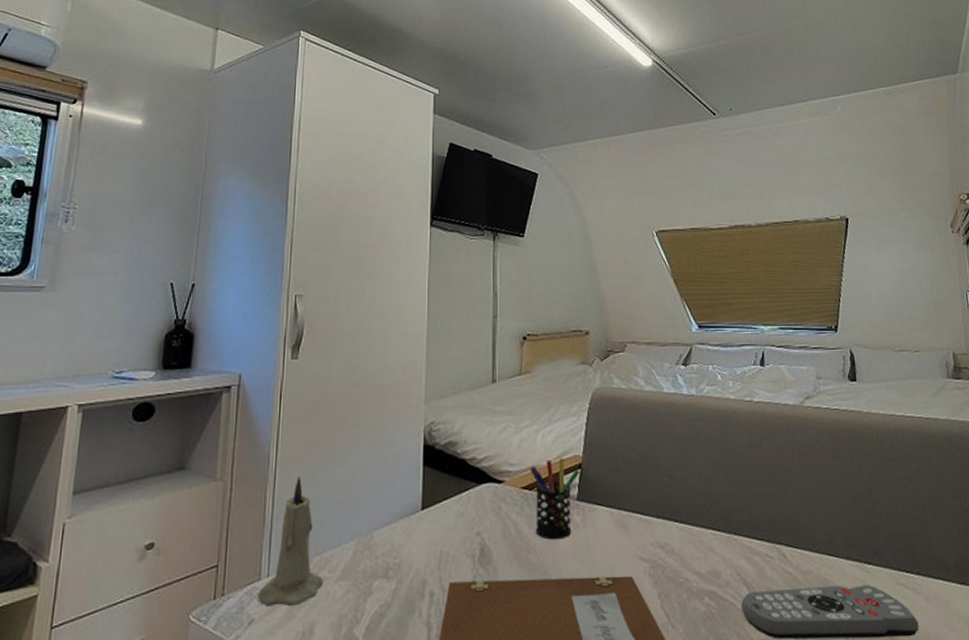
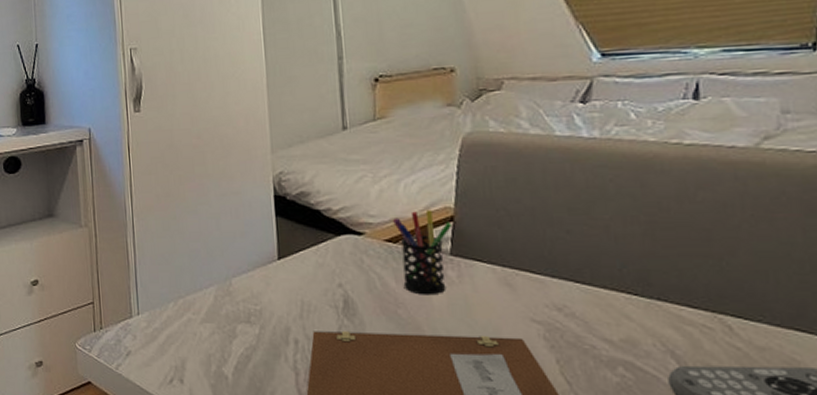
candle: present [257,476,324,607] -> none [131,224,190,343]

